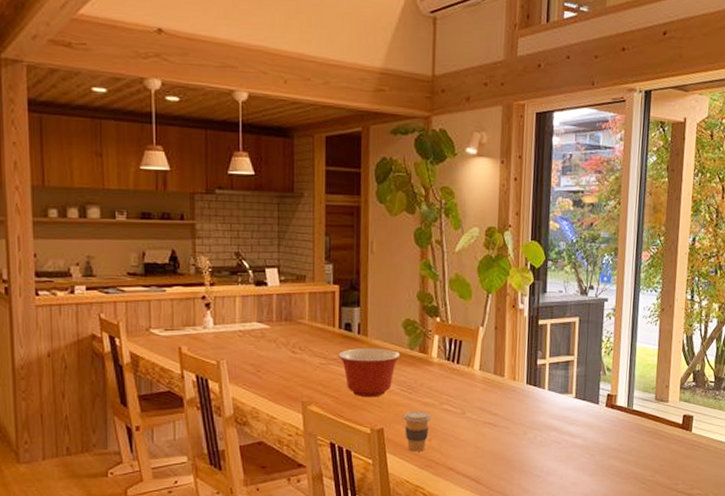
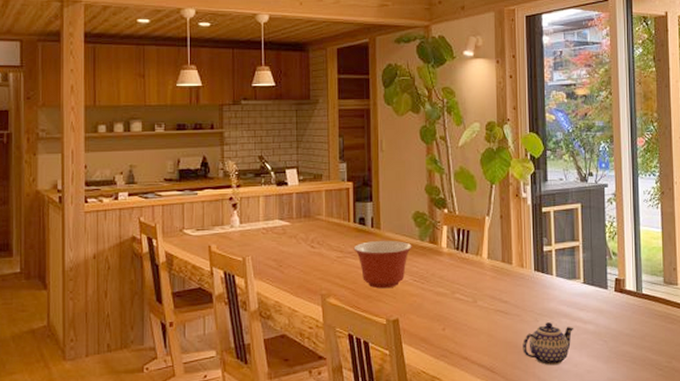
coffee cup: present [404,411,432,452] -> none [418,300,444,342]
teapot: none [509,436,563,478] -> present [522,322,574,366]

